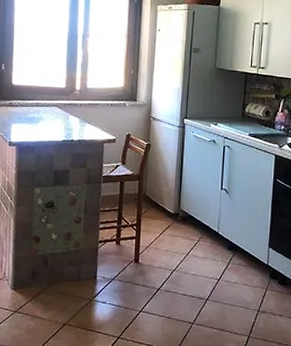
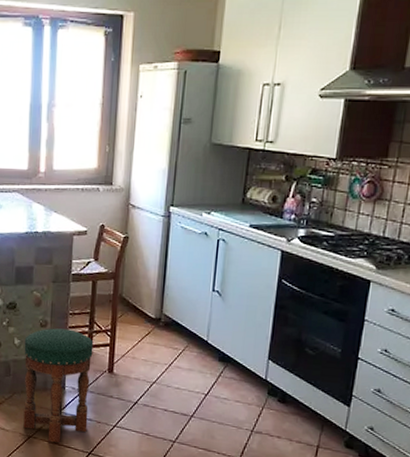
stool: none [59,224,122,329] -> present [23,328,94,443]

